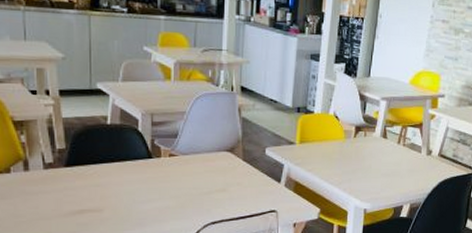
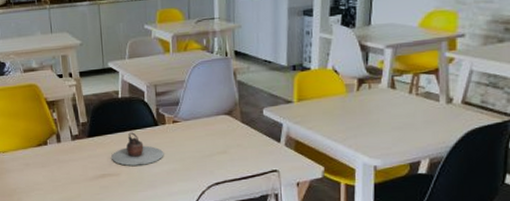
teapot: none [94,164,157,201] -> present [111,132,164,166]

